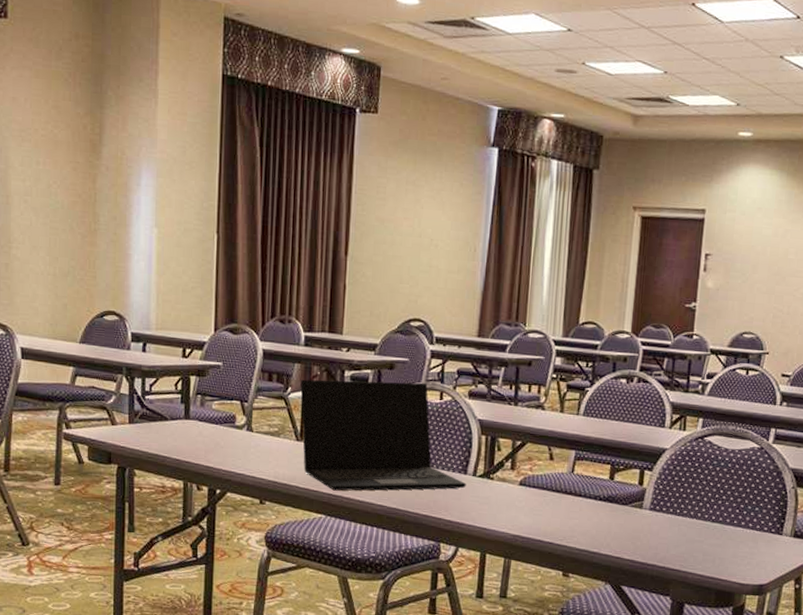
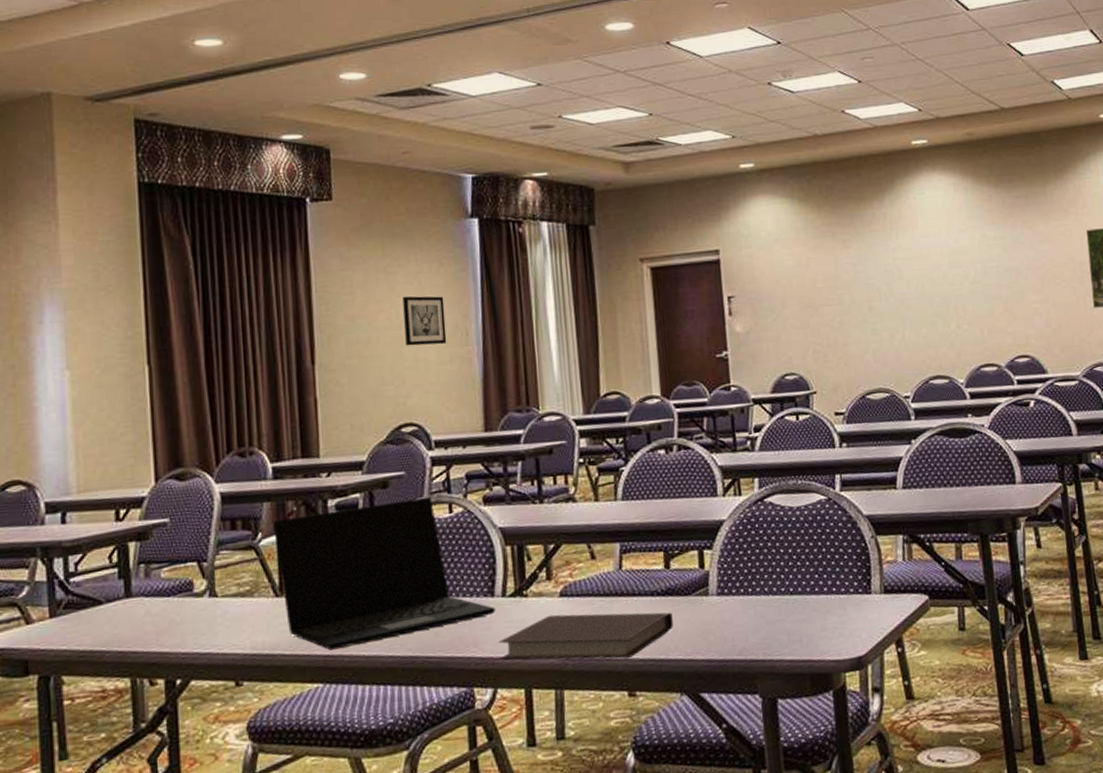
wall art: none [423,208,460,256] -> present [403,296,447,346]
notebook: none [464,498,609,545] -> present [498,612,673,660]

